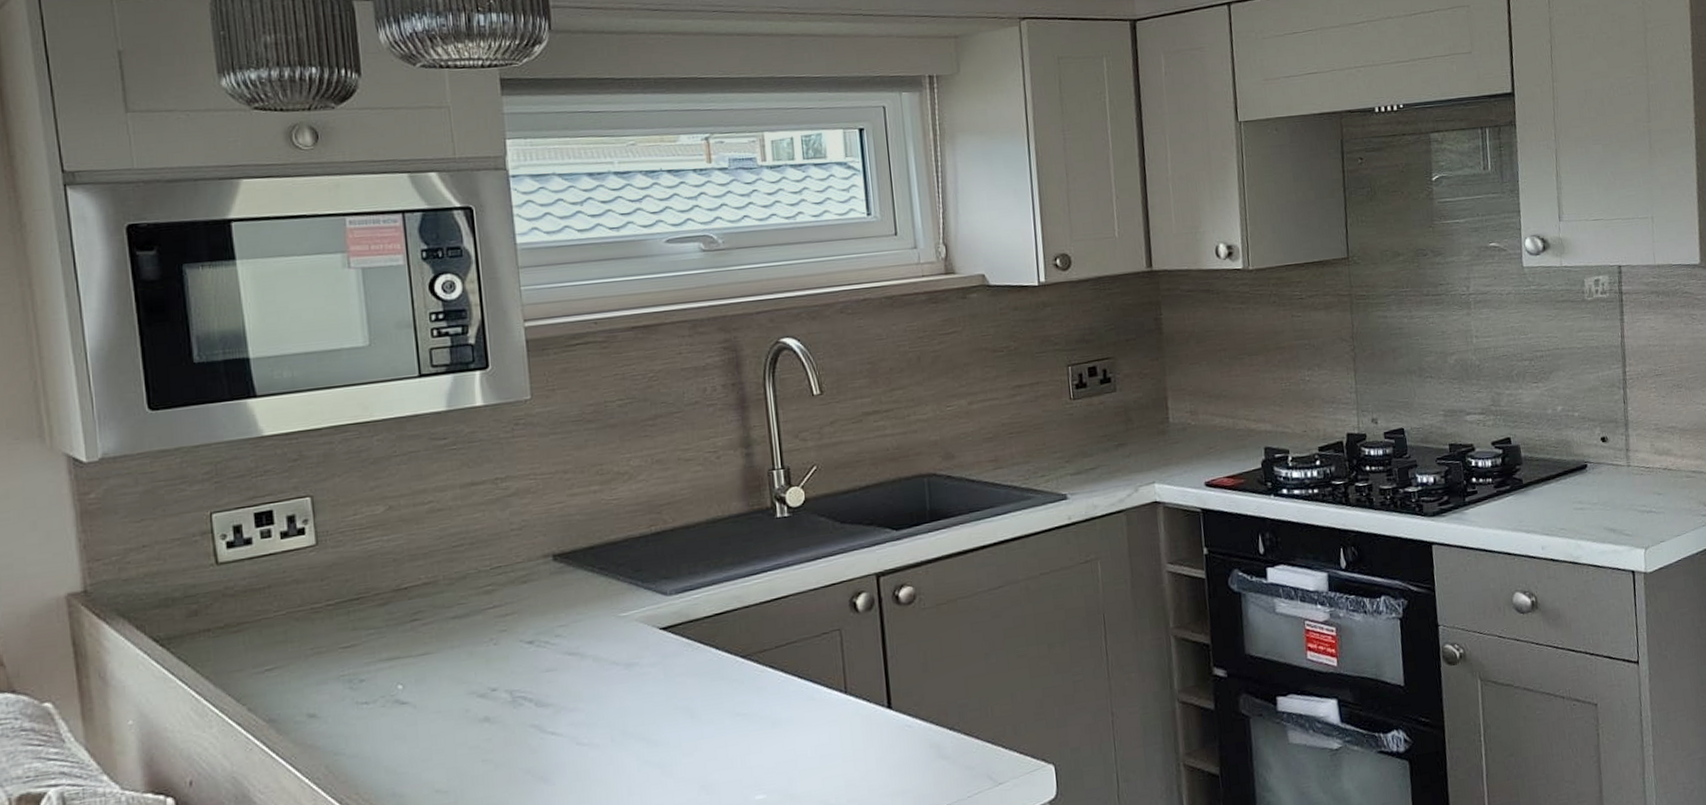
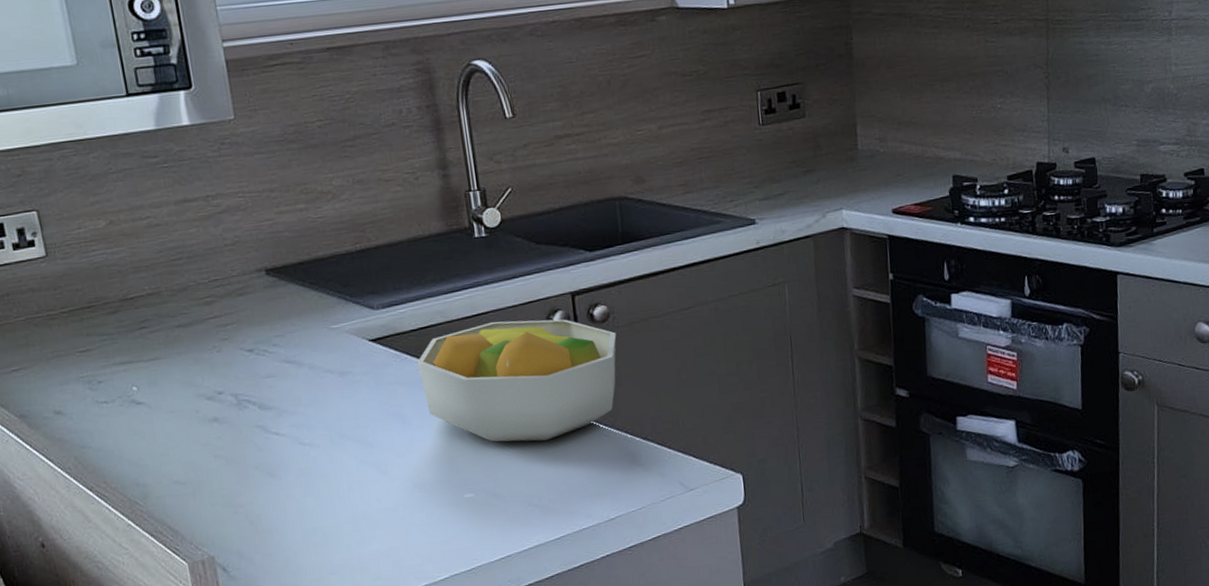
fruit bowl: none [710,602,923,737] -> present [417,319,617,442]

